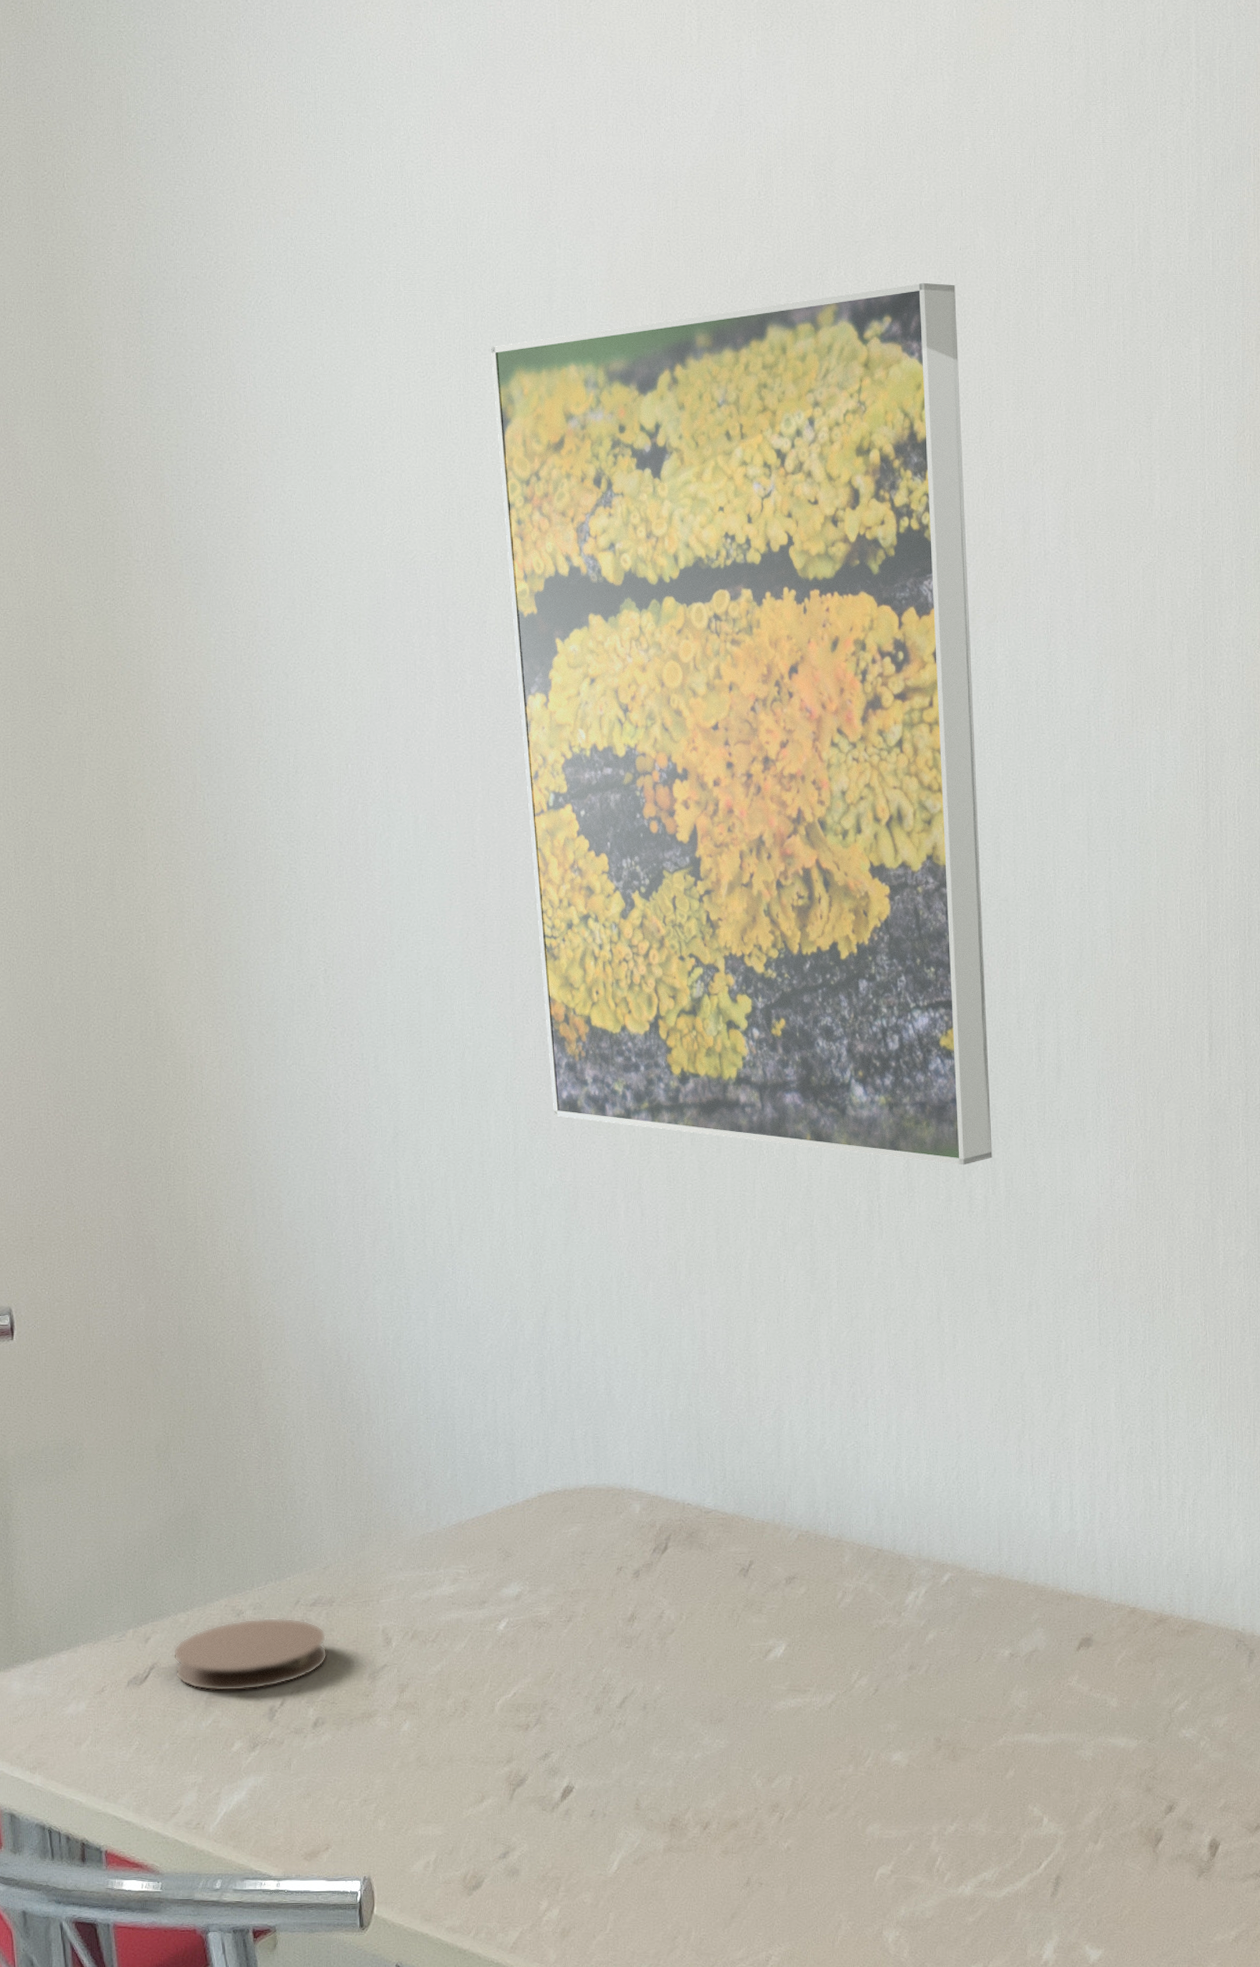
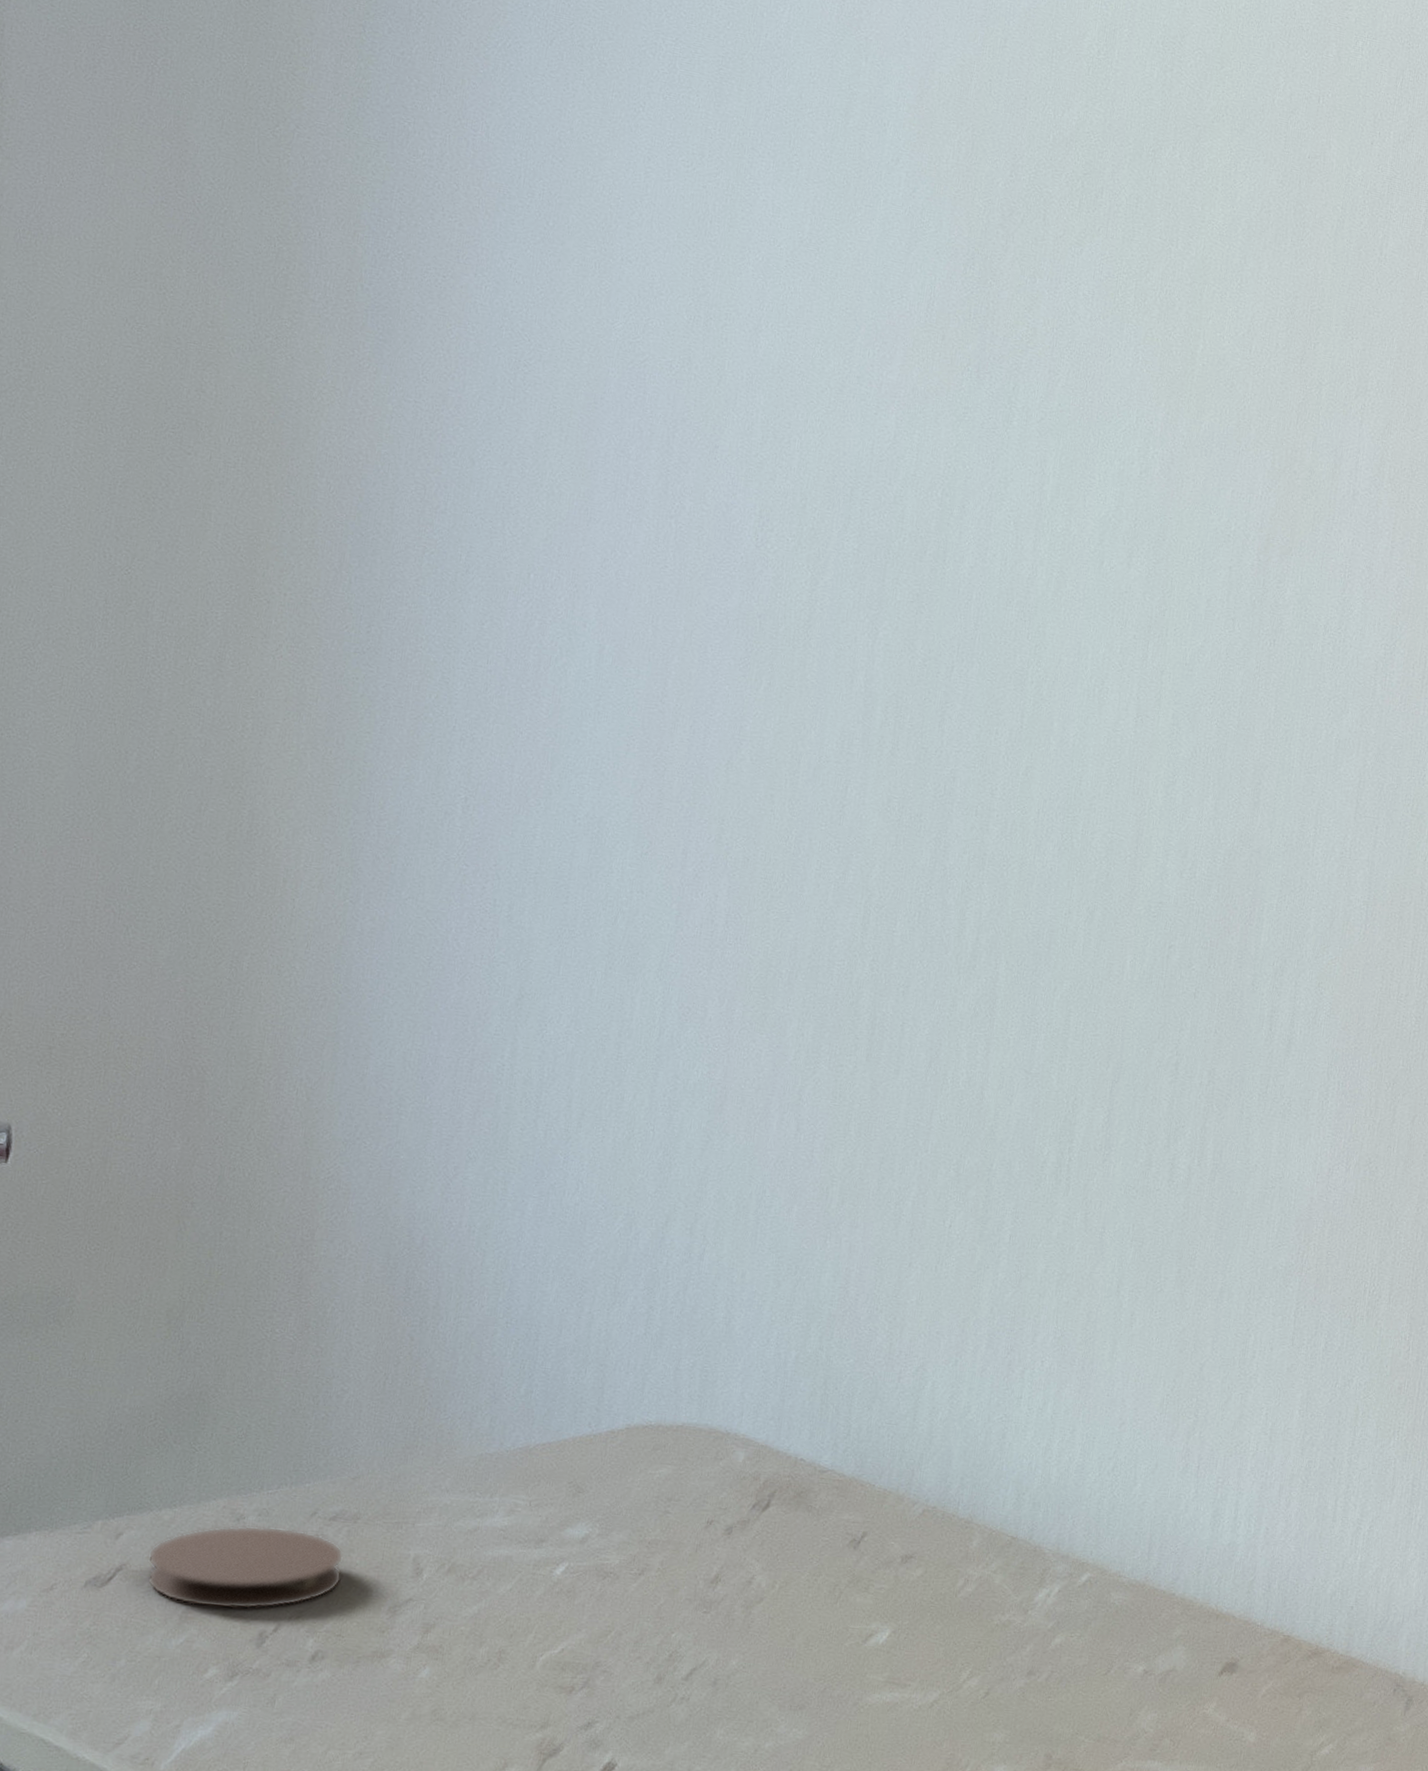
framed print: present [491,282,992,1166] -> none [711,150,1298,1130]

